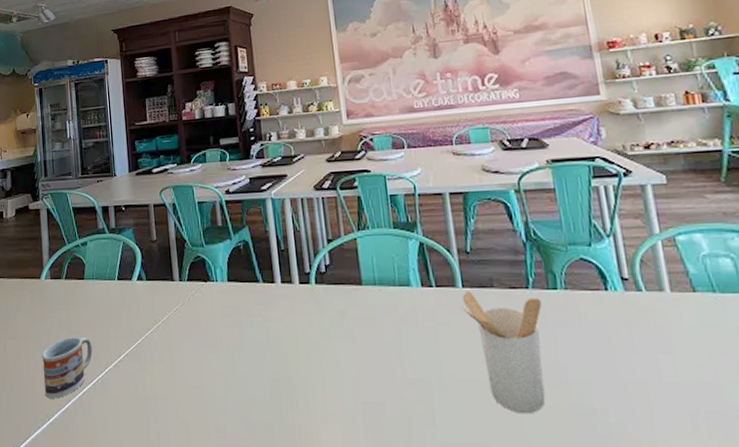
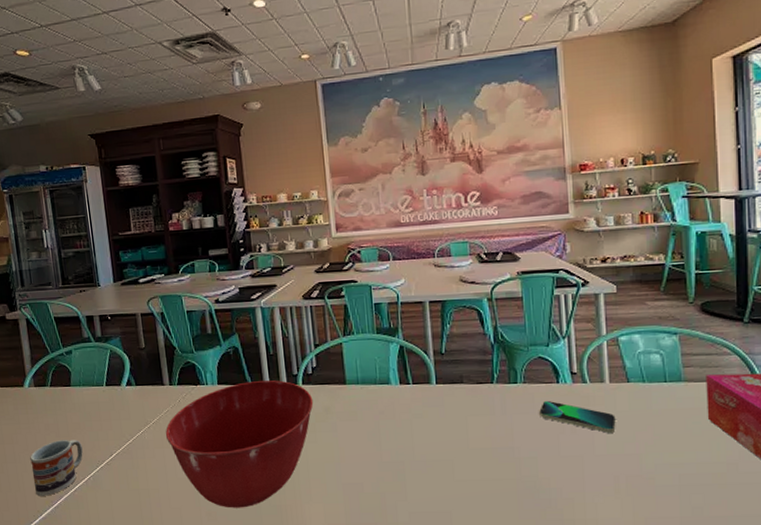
mixing bowl: none [174,277,328,425] -> present [165,380,314,508]
utensil holder: present [460,291,545,414] -> none [433,387,503,486]
smartphone: none [587,311,685,355] -> present [539,400,616,433]

